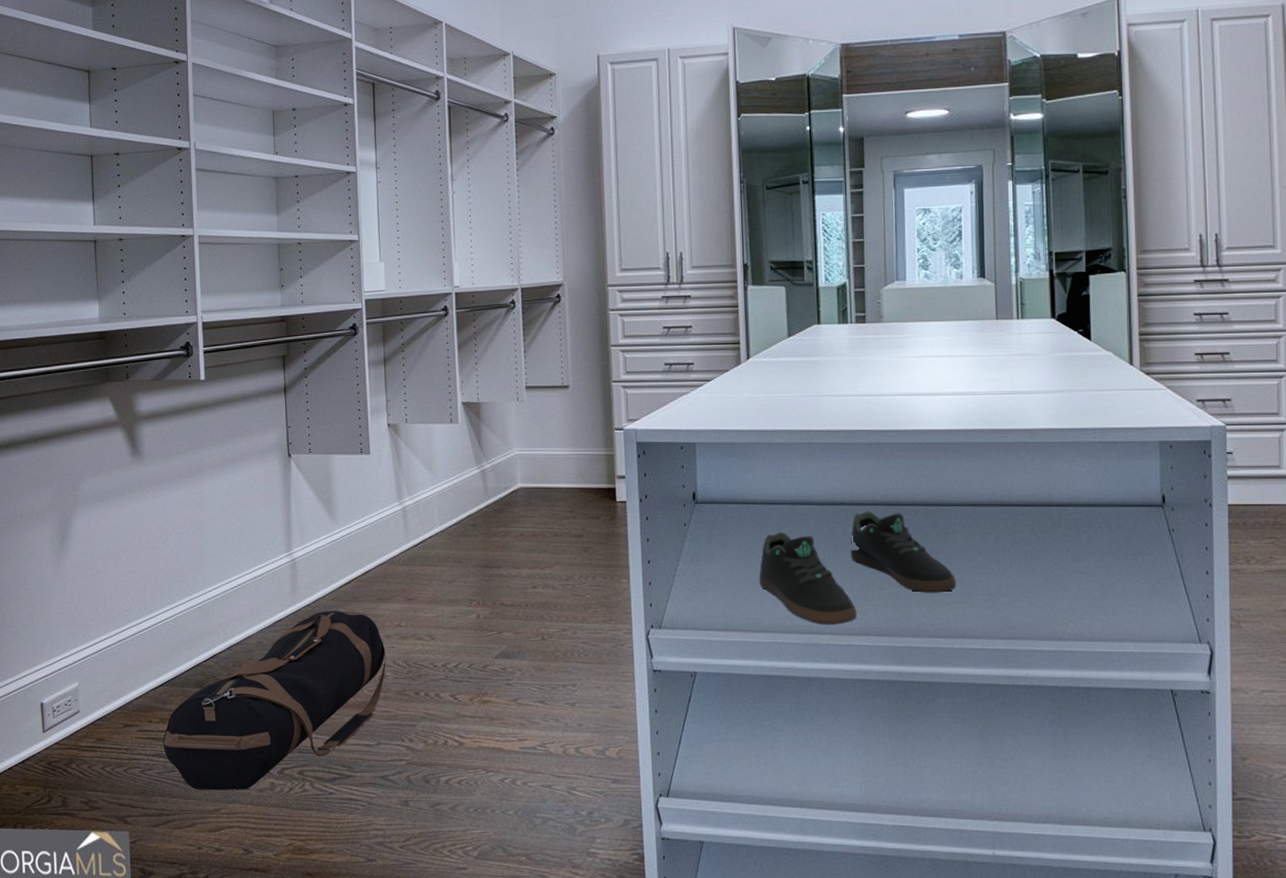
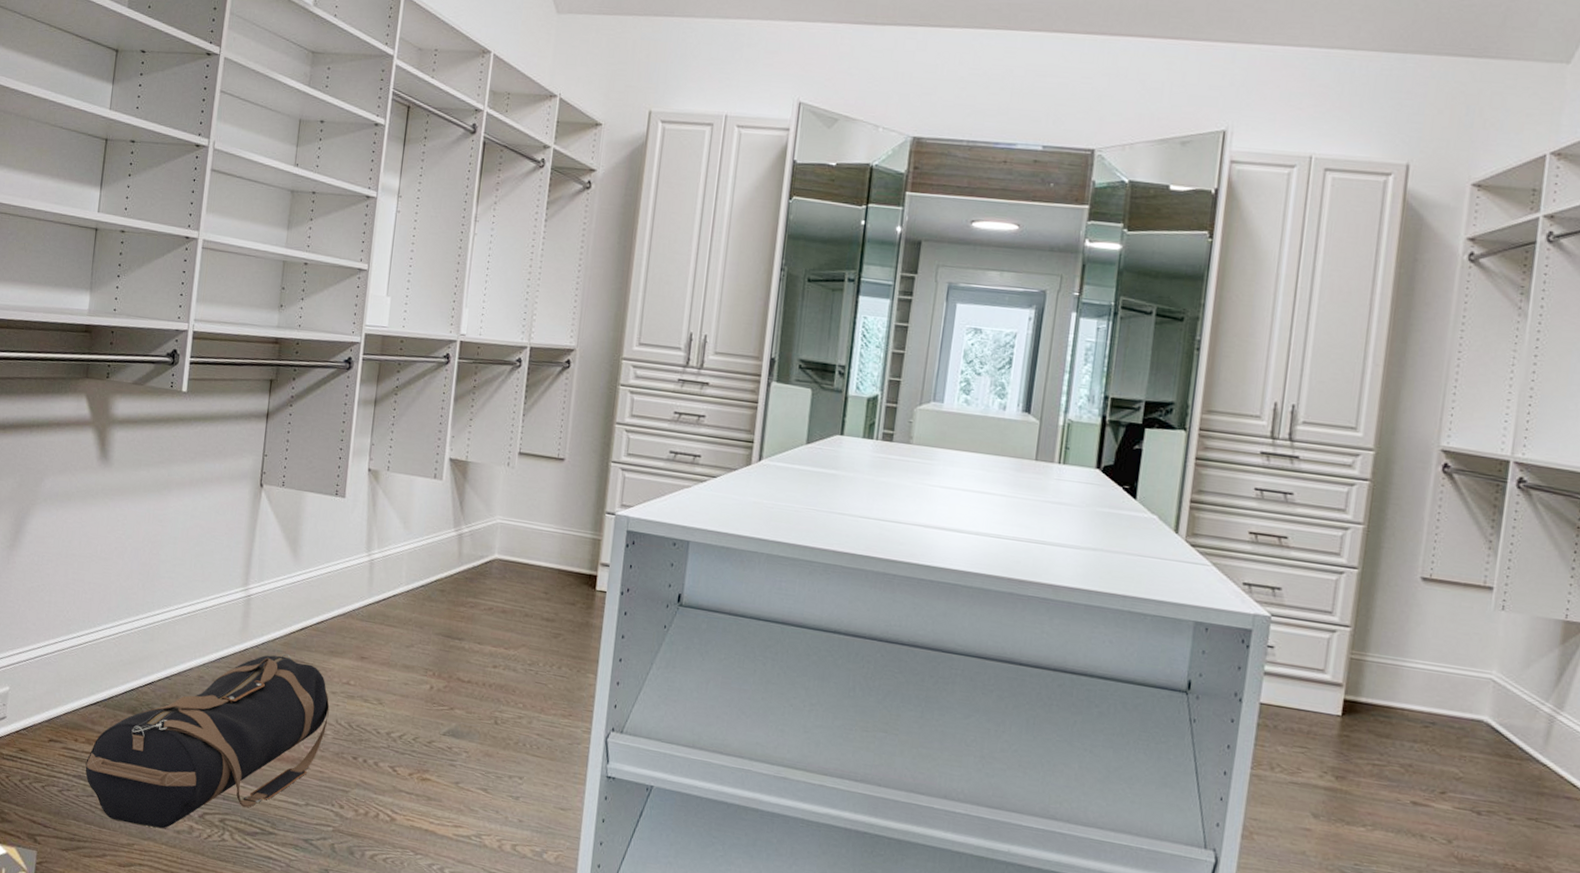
shoe: present [759,511,956,626] -> none [734,644,947,762]

